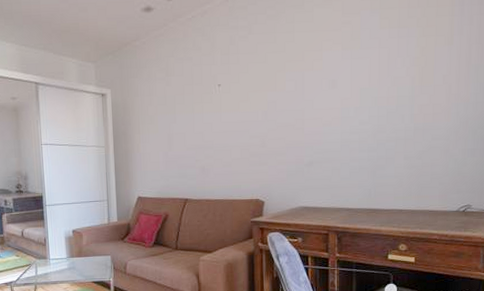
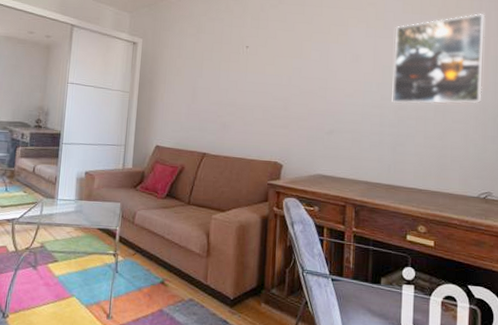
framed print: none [370,20,466,127] -> present [392,14,485,104]

